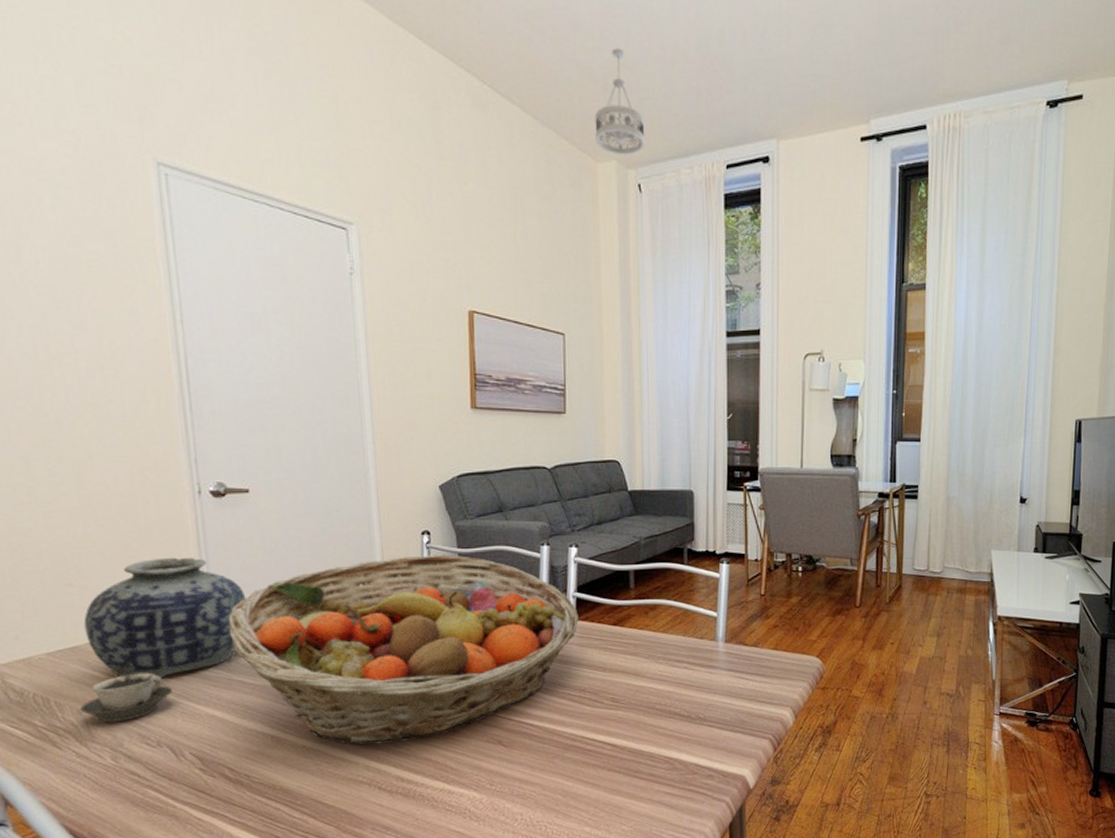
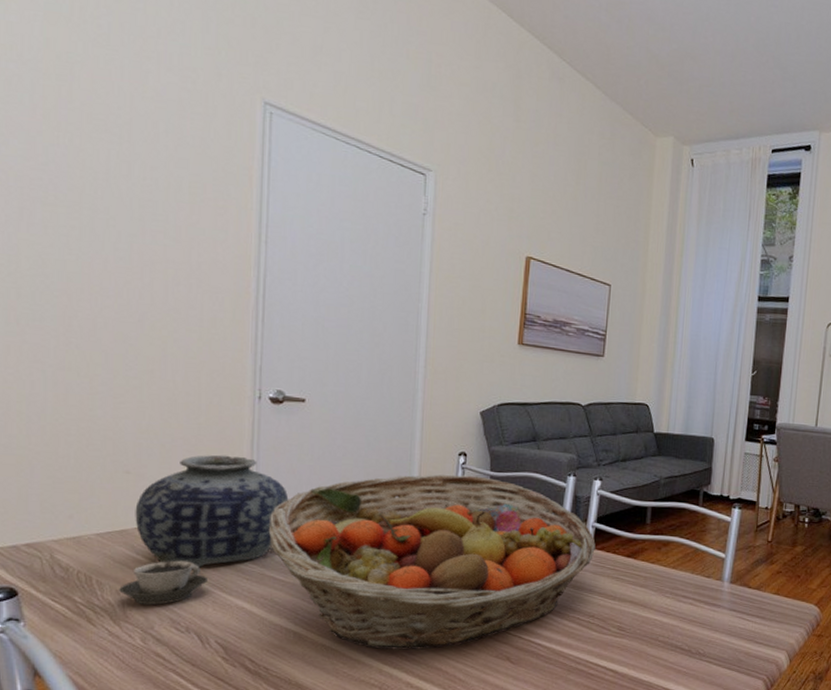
ceiling light fixture: present [594,48,645,155] -> none [657,40,703,134]

